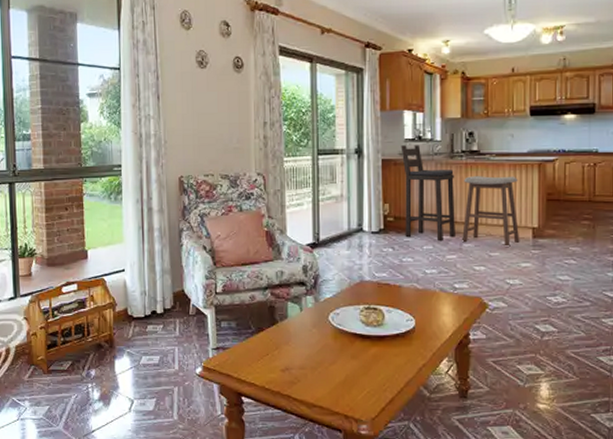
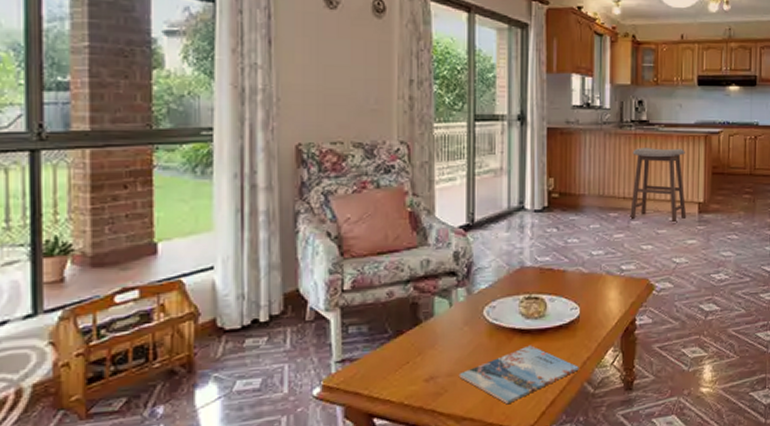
magazine: none [309,349,415,398] -> present [458,345,579,405]
bar stool: present [401,145,455,242] -> none [568,112,624,219]

